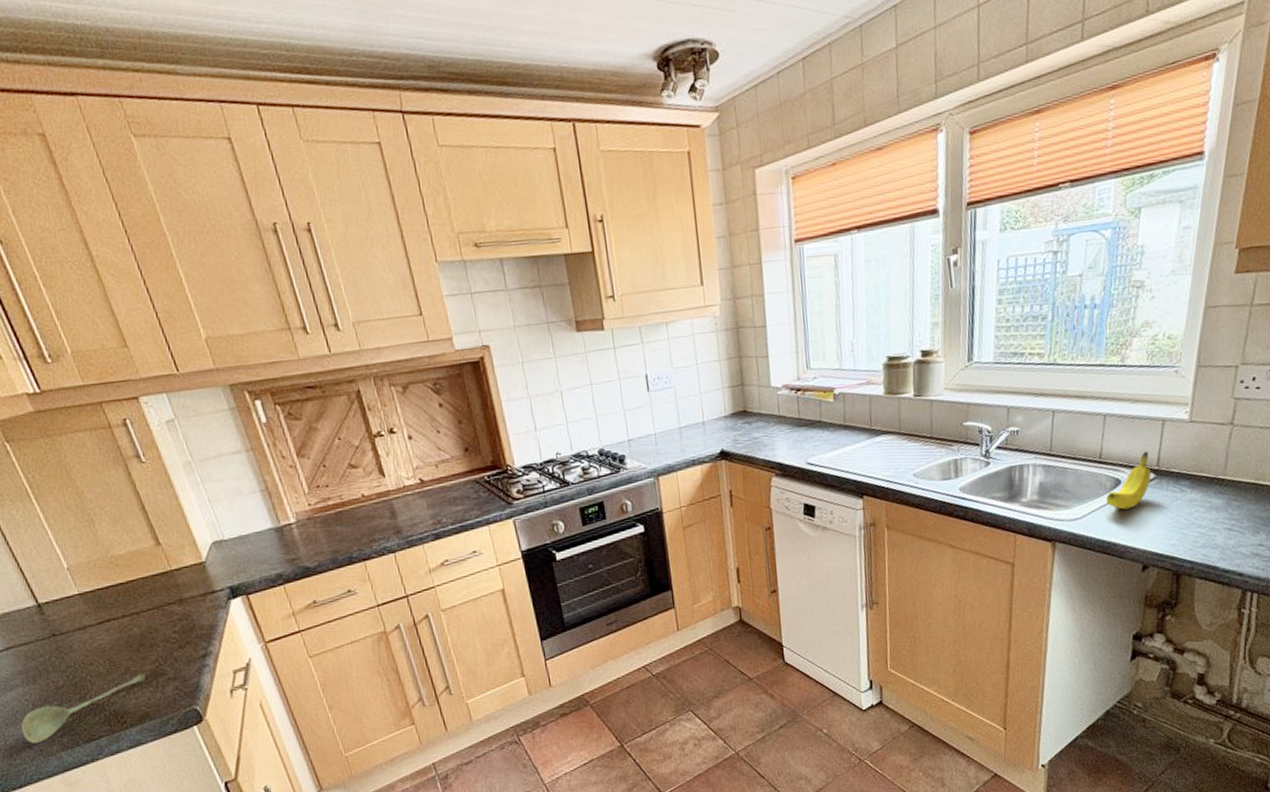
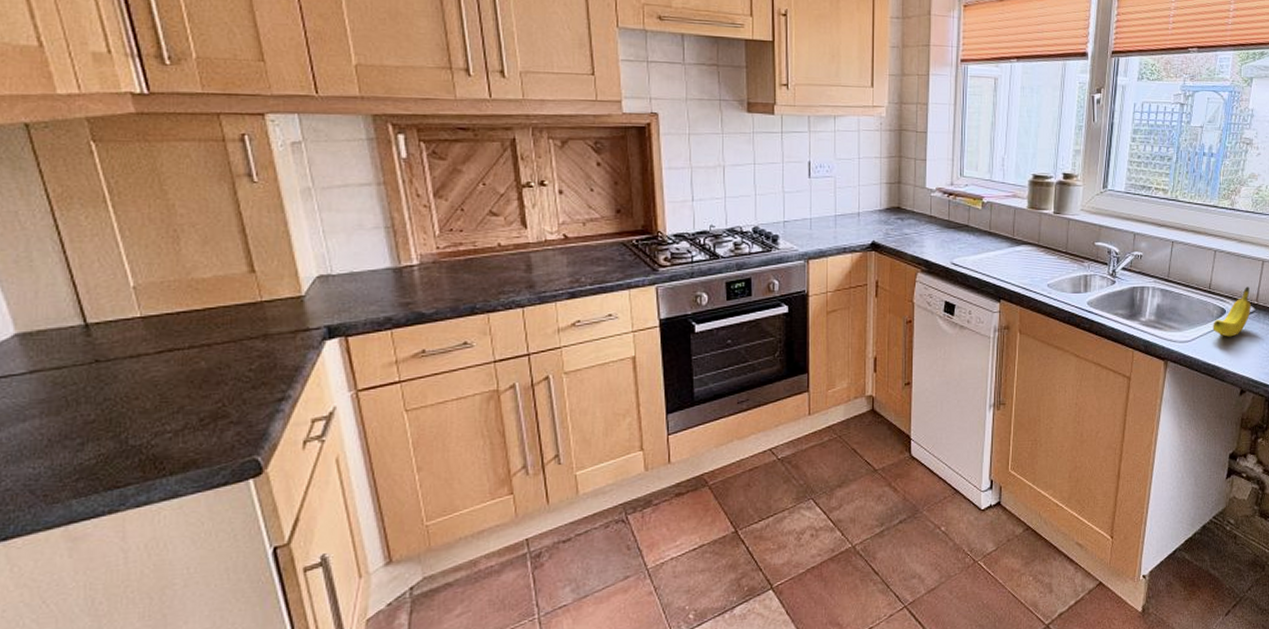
soupspoon: present [21,673,145,744] -> none [25,413,201,487]

